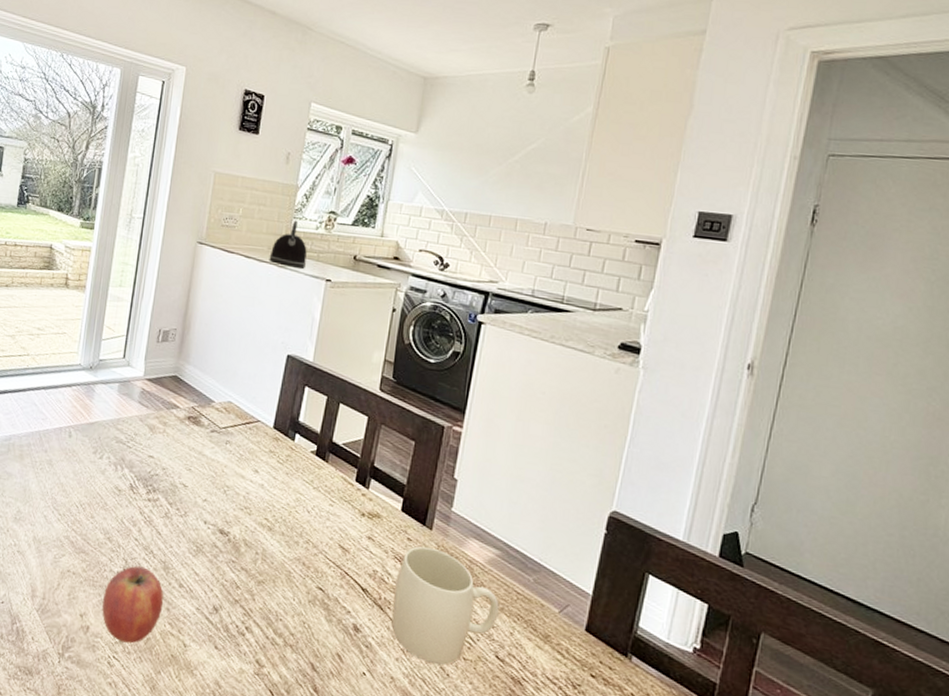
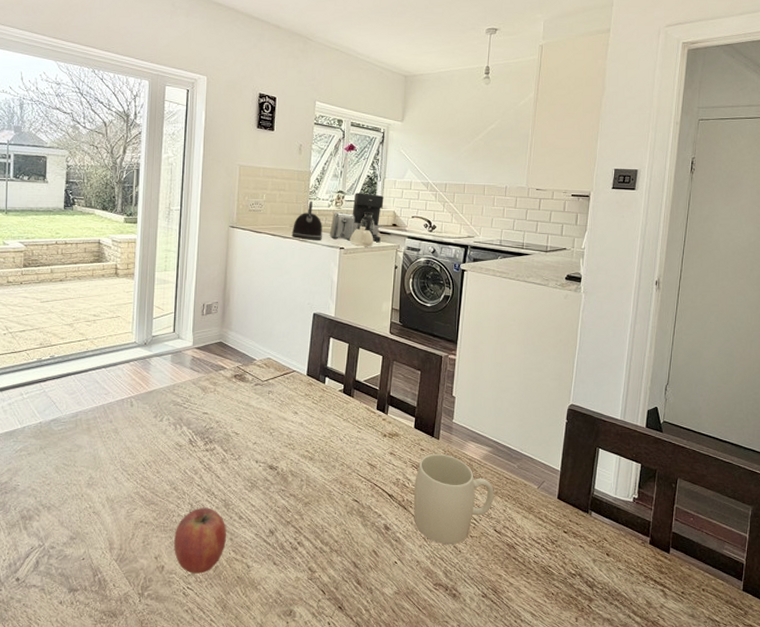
toaster: none [315,235,348,273] -> present [330,211,355,241]
teapot: none [338,255,369,282] -> present [349,225,374,247]
coffee maker: none [344,215,386,278] -> present [352,192,384,243]

